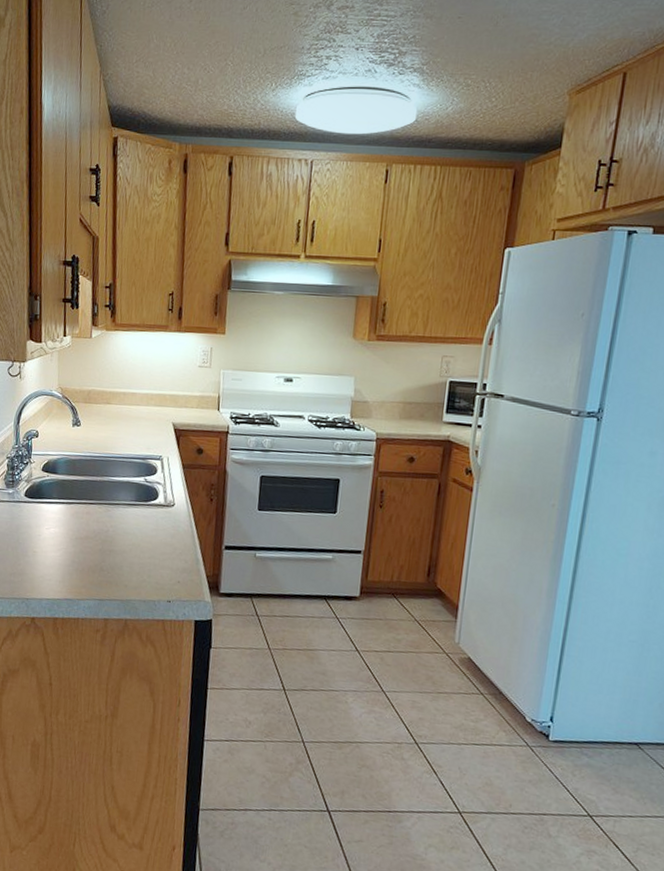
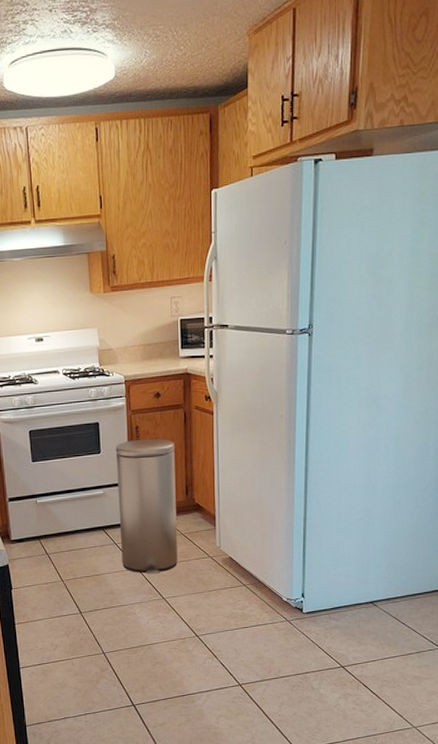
pedal bin: none [341,503,423,662] -> present [115,438,178,575]

